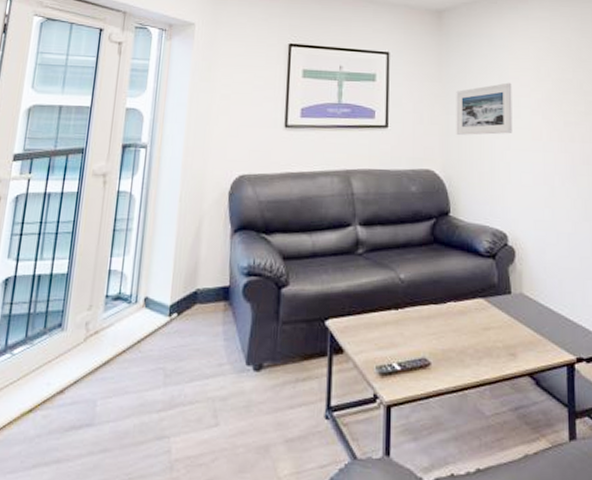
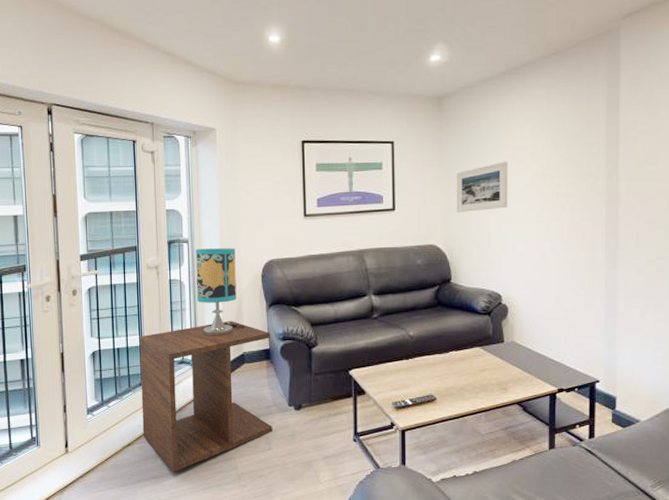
side table: none [51,246,232,455] -> present [139,320,272,472]
table lamp: none [147,156,202,266] -> present [195,248,244,336]

